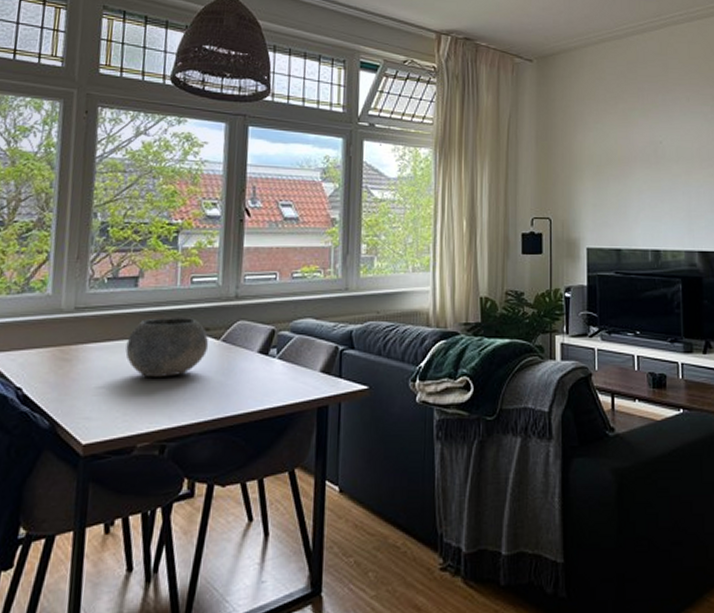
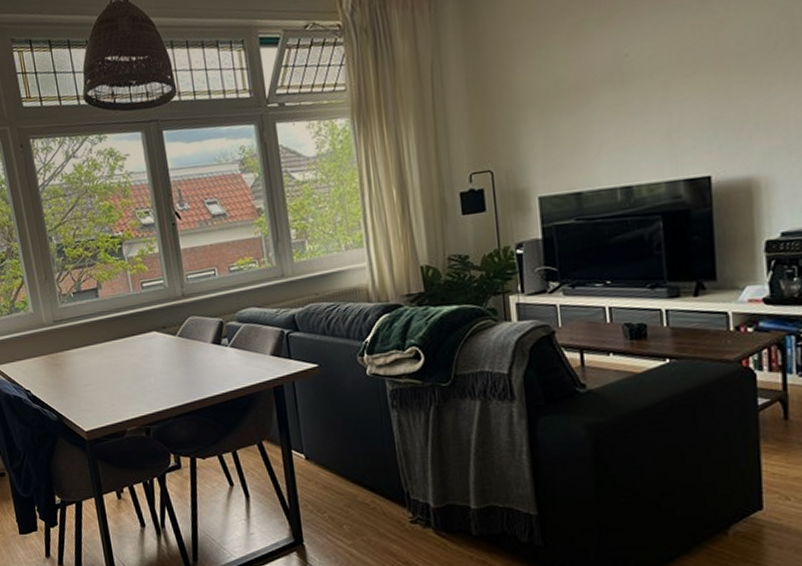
bowl: present [125,318,209,378] -> none [100,319,168,374]

